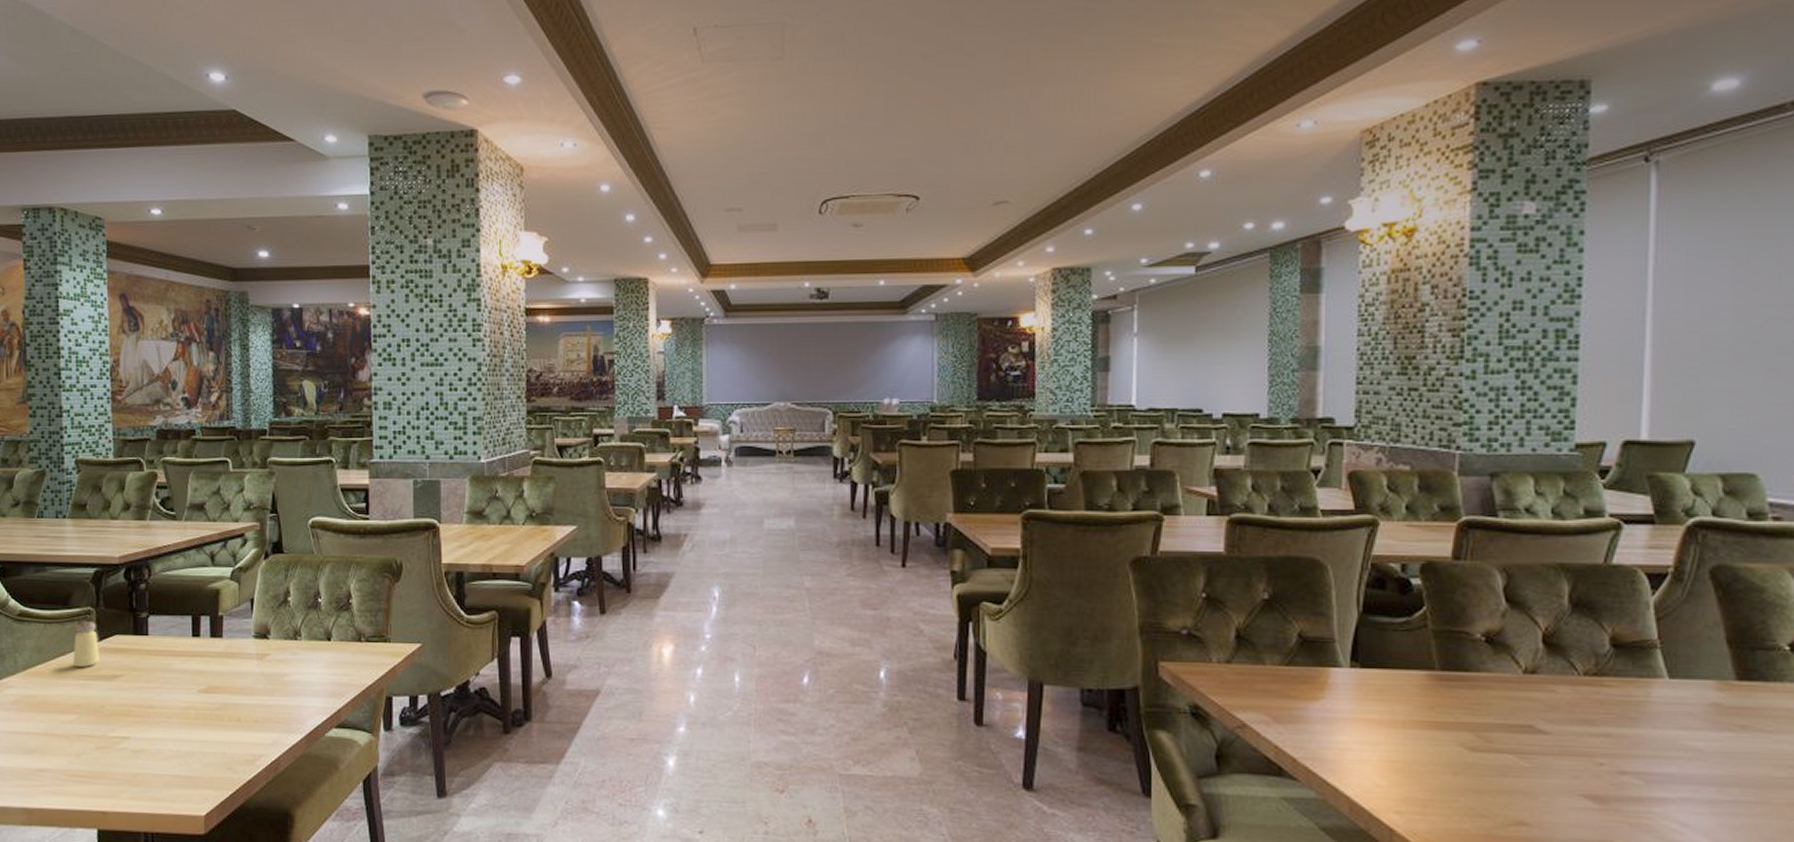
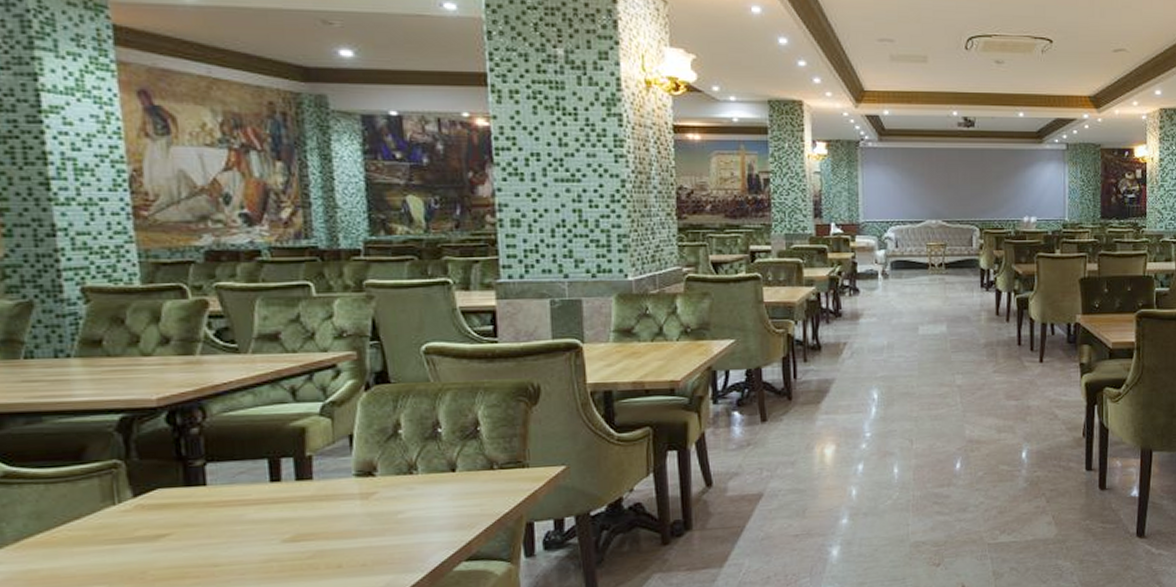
saltshaker: present [73,622,99,667] -> none [93,476,135,530]

